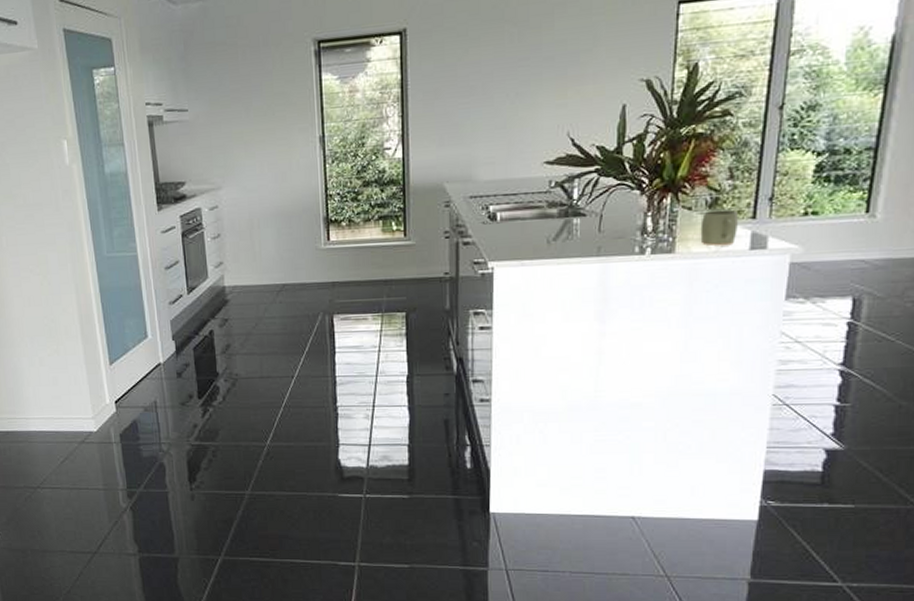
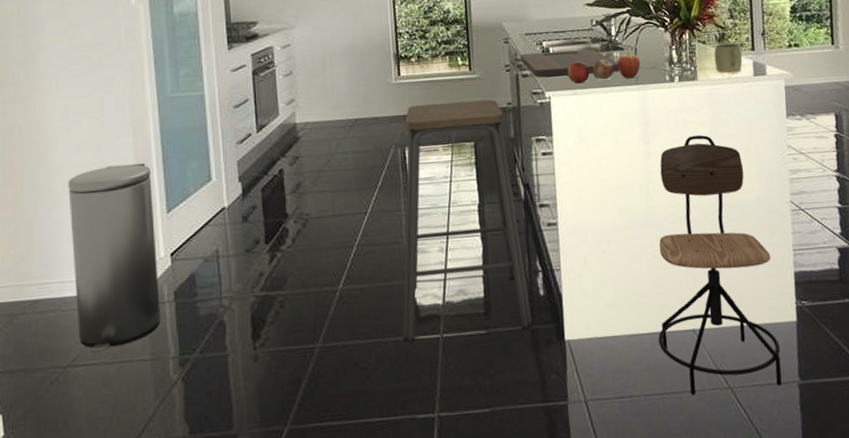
pedal bin: none [24,318,110,478] -> present [68,162,161,352]
bar stool: none [326,268,457,499] -> present [402,99,533,342]
cutting board: none [463,214,578,246] -> present [520,49,619,78]
fruit: none [516,228,542,254] -> present [567,61,590,84]
fruit: none [546,227,573,250] -> present [592,59,615,80]
fruit: none [576,219,606,250] -> present [617,52,641,79]
chair: none [592,315,738,581] -> present [658,134,782,395]

